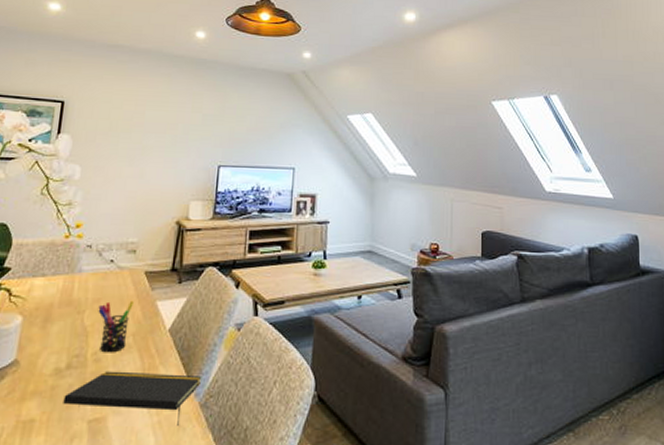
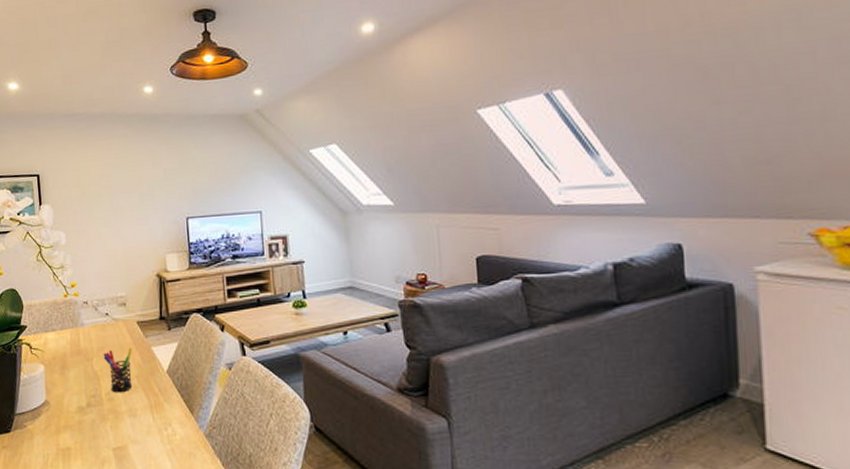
notepad: present [63,371,202,426] -> none [90,408,203,453]

